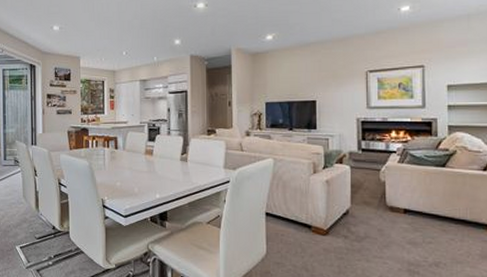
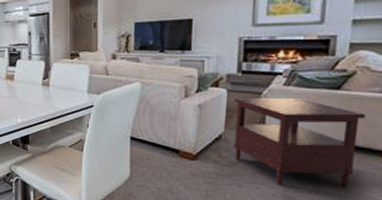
side table: none [356,174,469,261] -> present [233,98,366,188]

